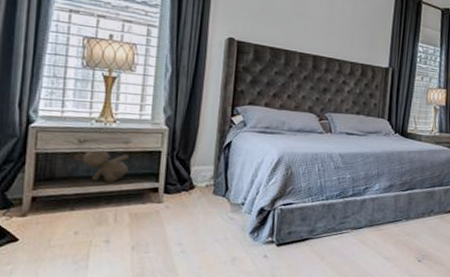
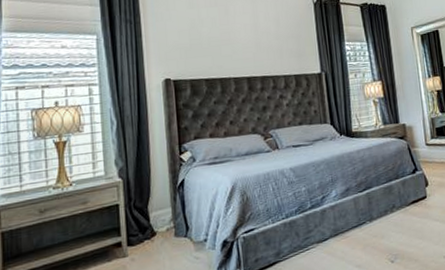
teddy bear: present [74,149,130,184] -> none [37,214,91,249]

